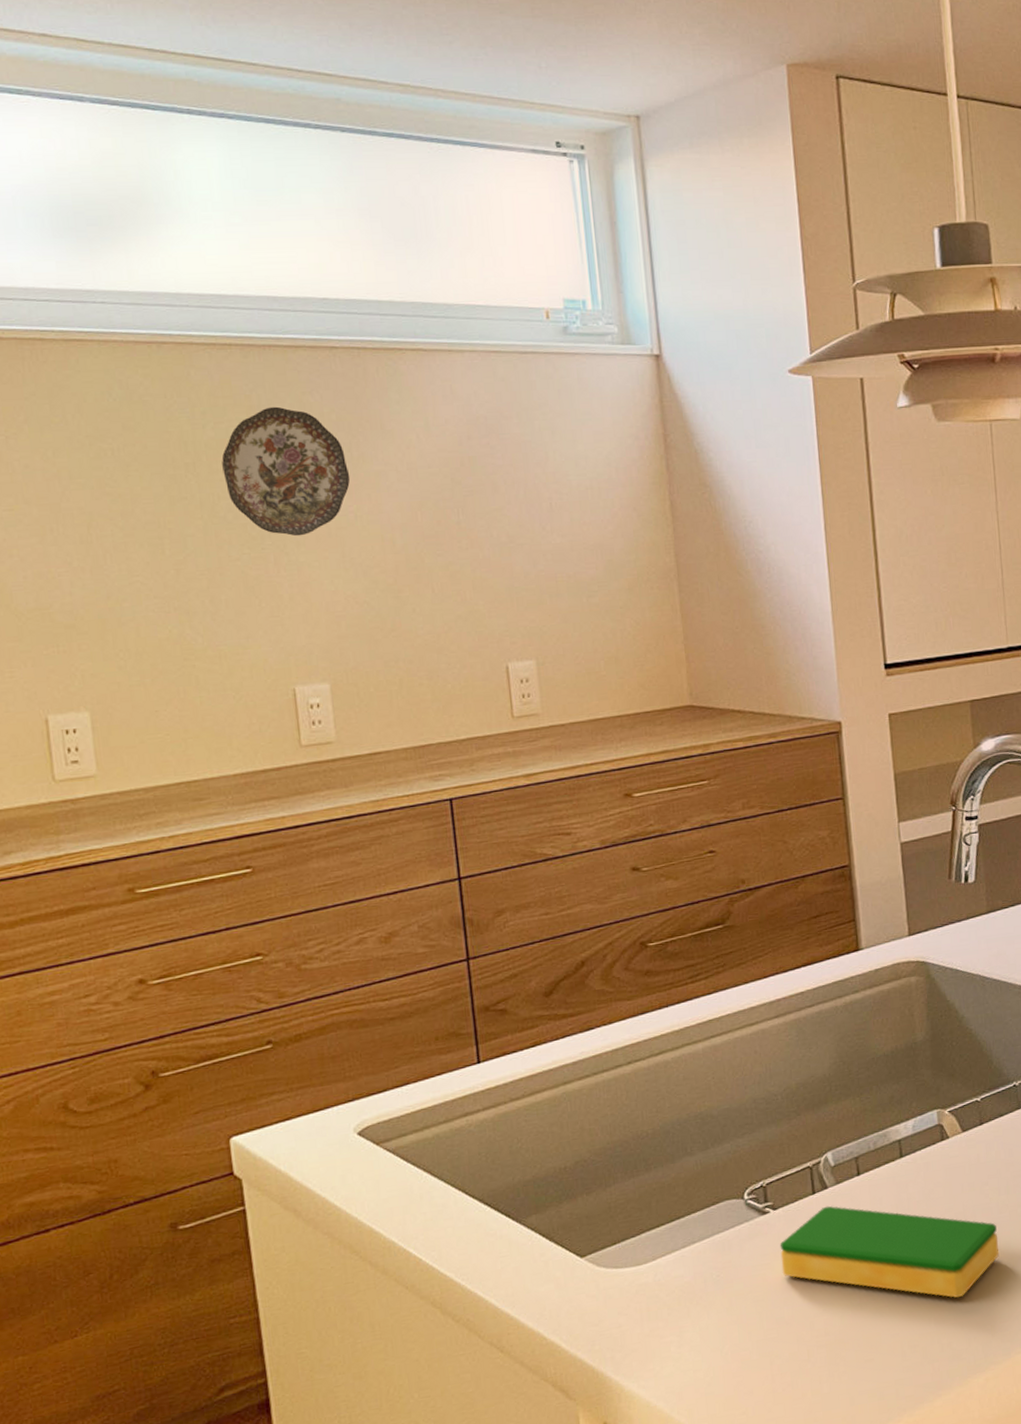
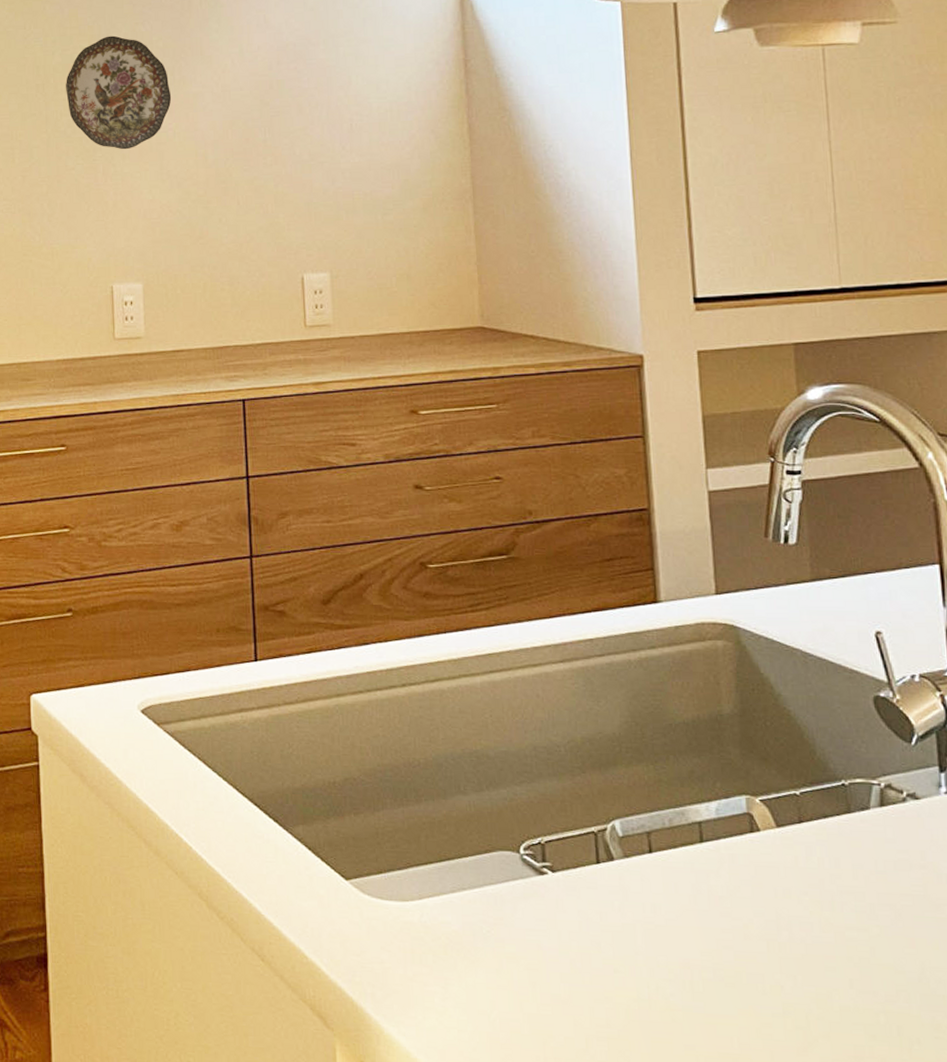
dish sponge: present [779,1205,999,1298] -> none [557,880,820,1021]

